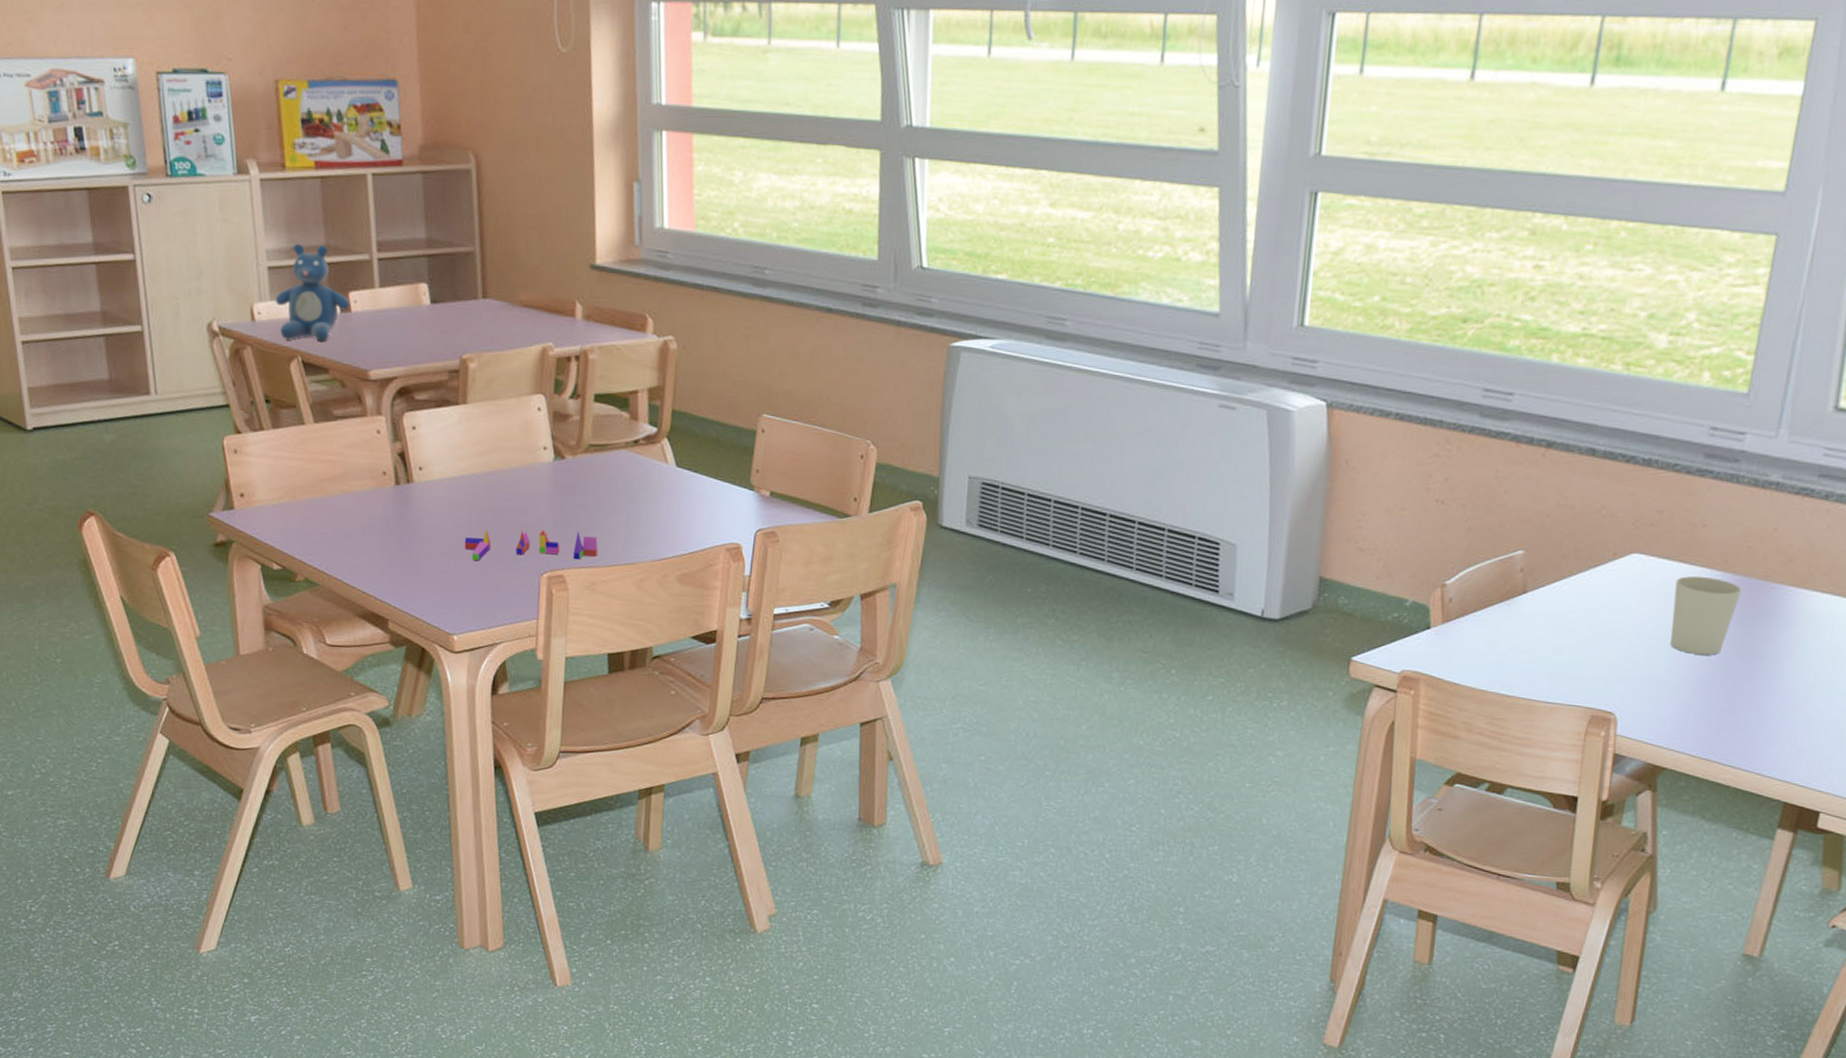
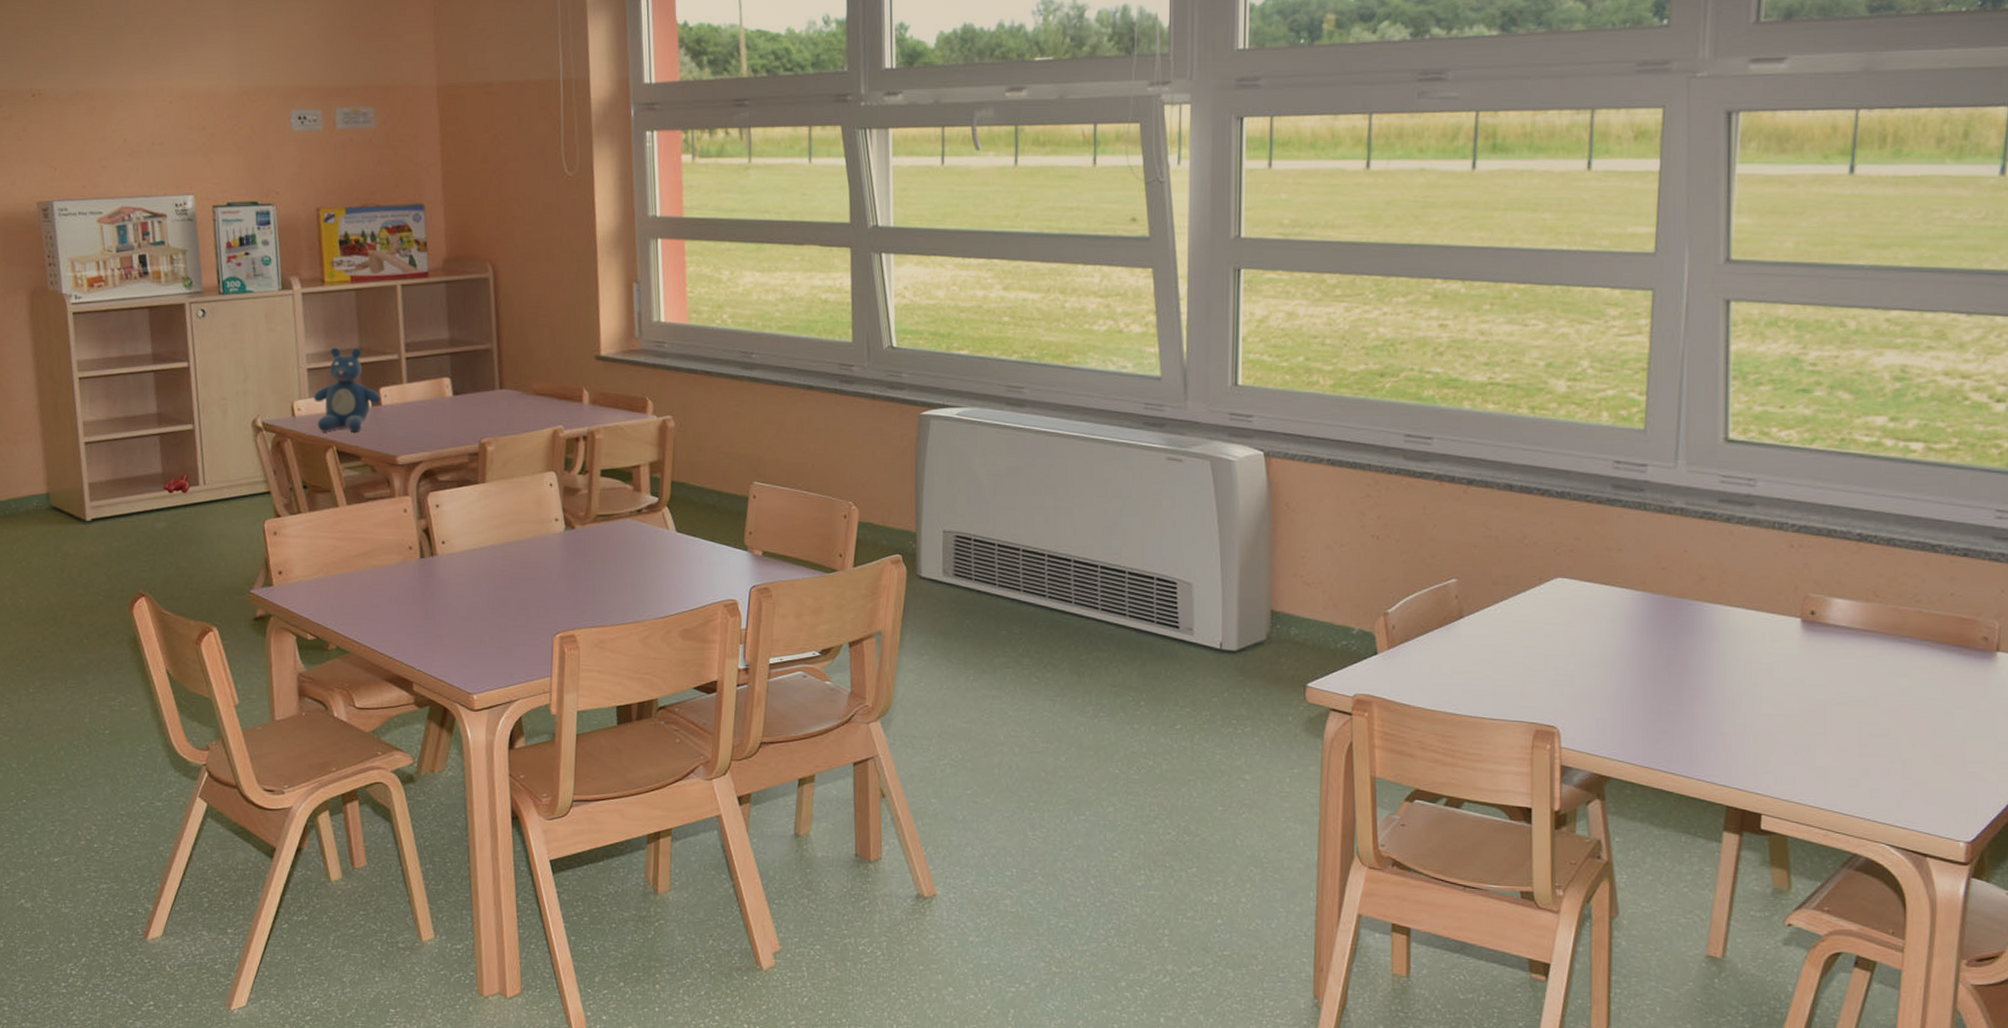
toy animal: none [111,382,140,403] -> present [164,475,190,494]
toy blocks: present [464,528,599,560] -> none [483,593,607,624]
dixie cup: present [1670,576,1743,655] -> none [1600,596,1662,669]

